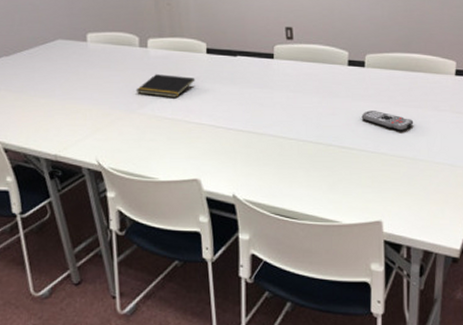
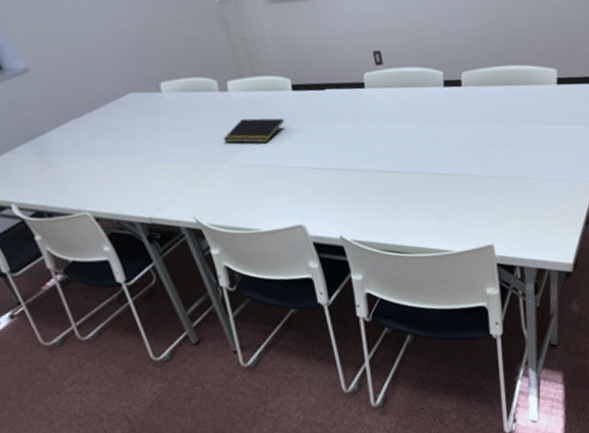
remote control: present [361,111,414,131] -> none [463,132,518,151]

